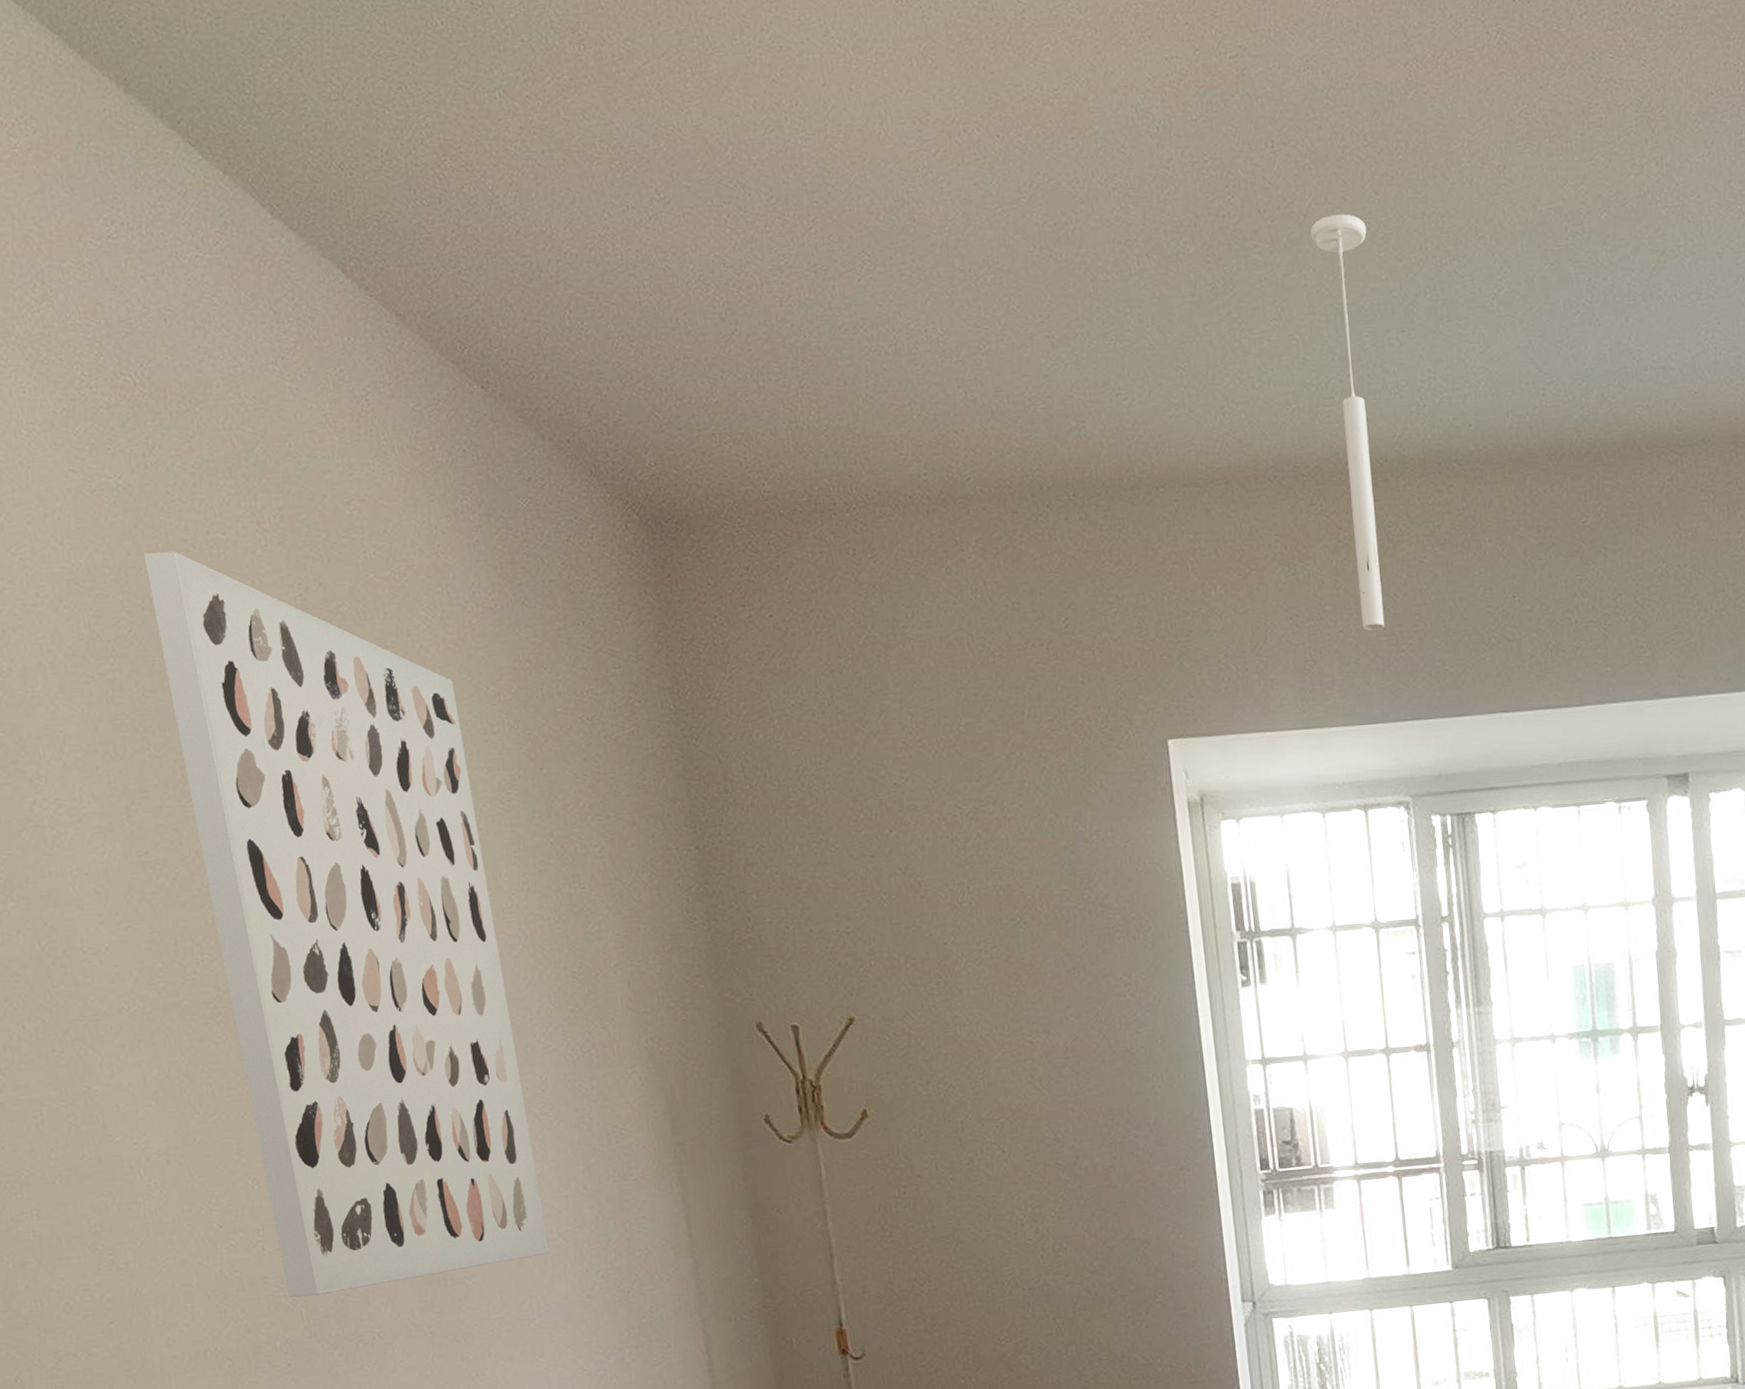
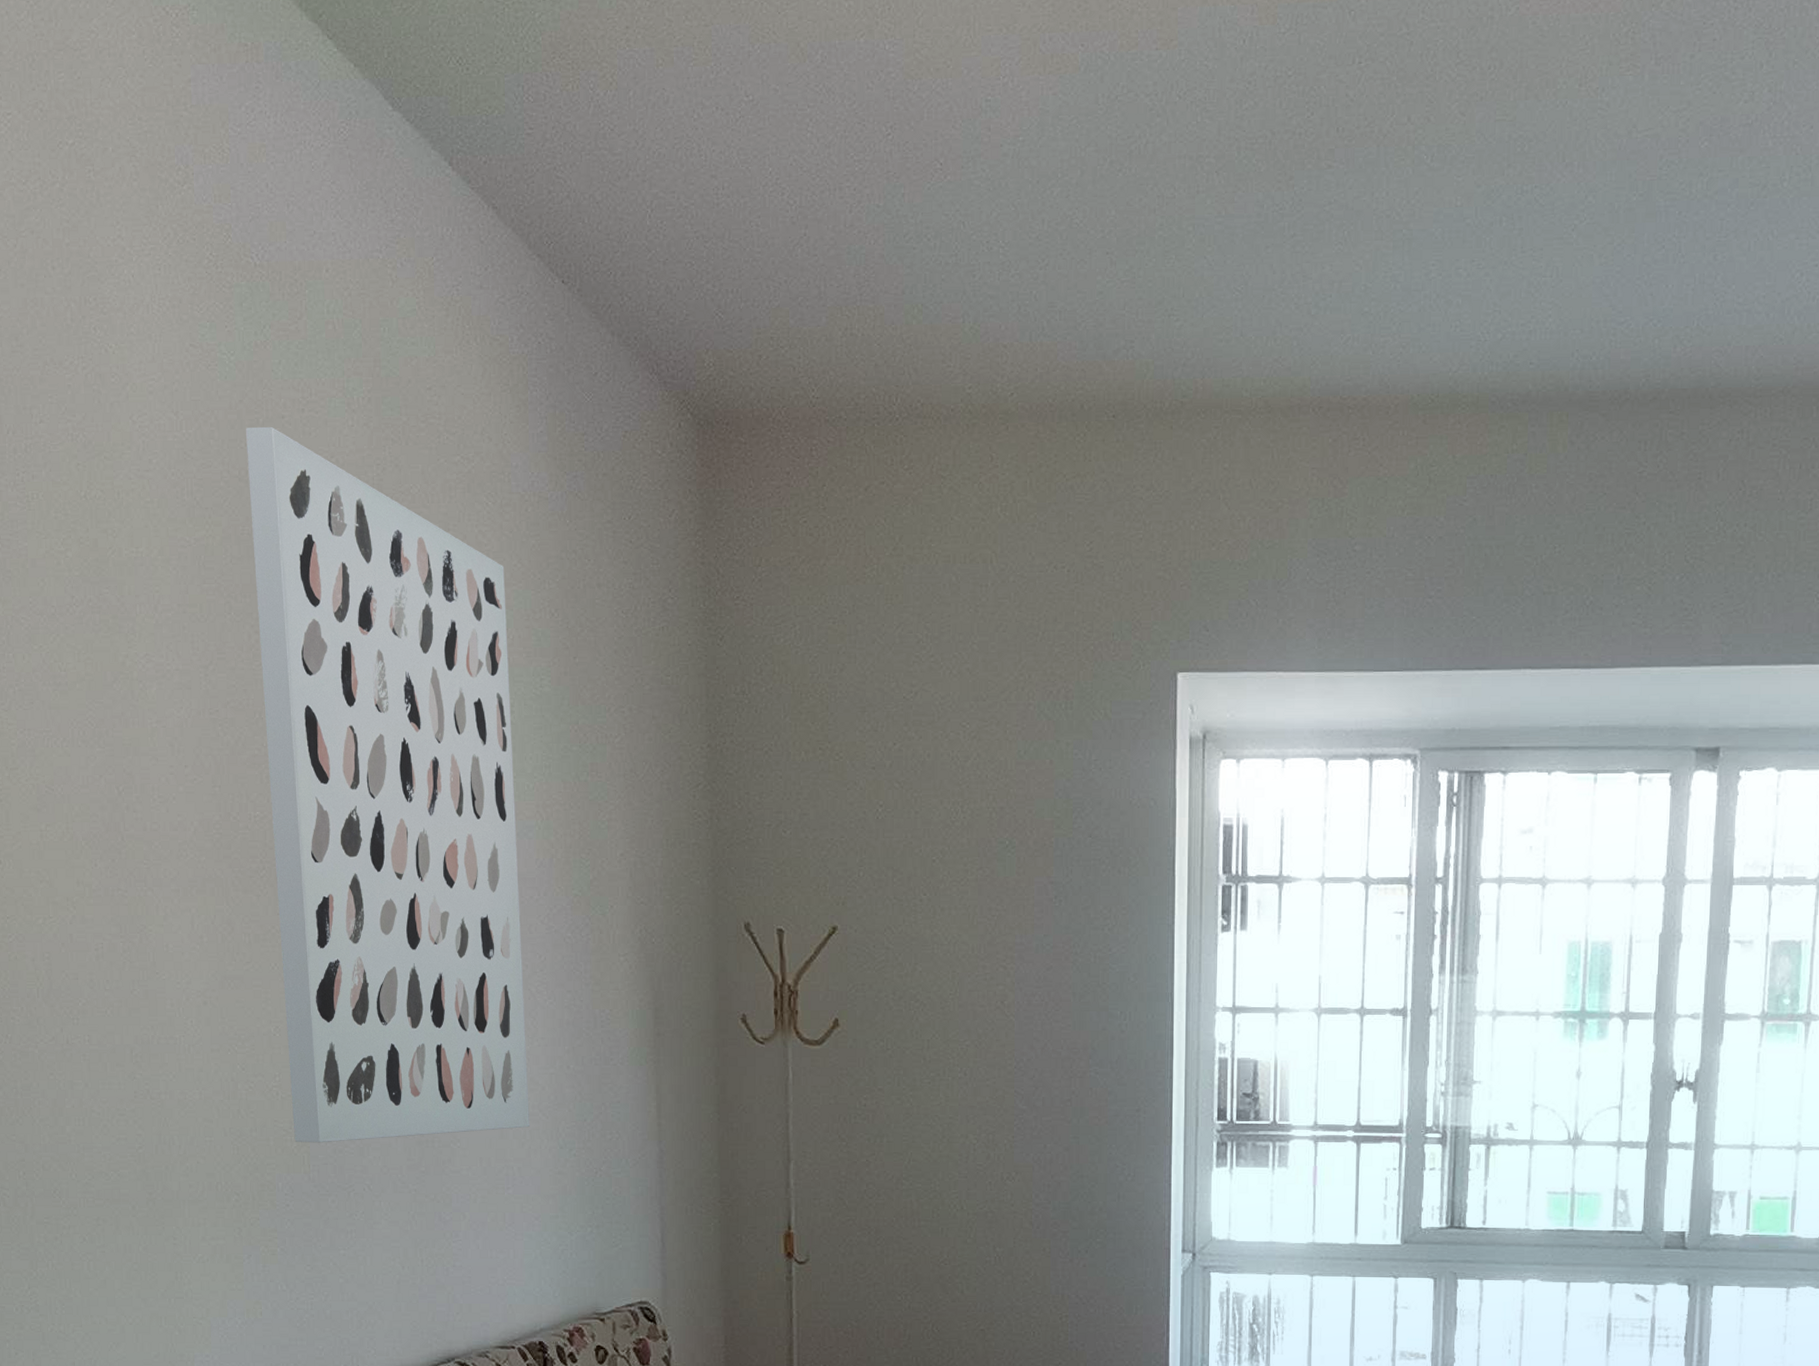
ceiling light: present [1310,214,1385,631] -> none [1388,135,1447,574]

